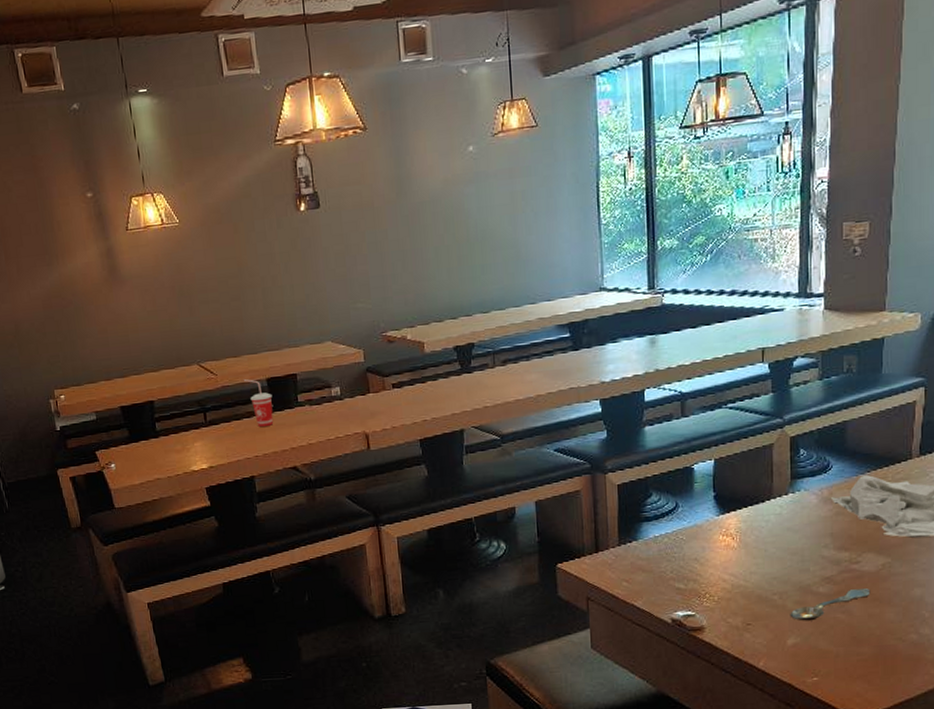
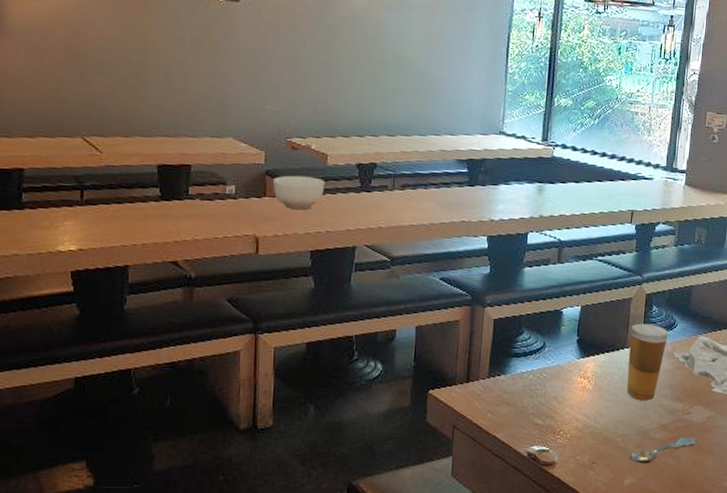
beverage cup: present [243,379,274,428] -> none [131,162,161,216]
bowl: none [374,366,426,402] -> present [272,175,325,210]
beverage cup: none [776,469,822,554] -> present [626,323,669,401]

